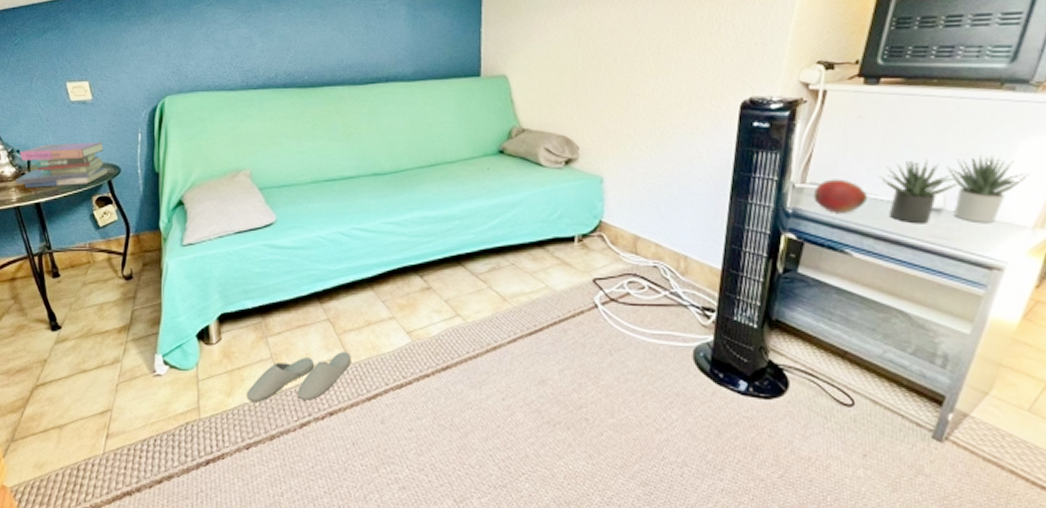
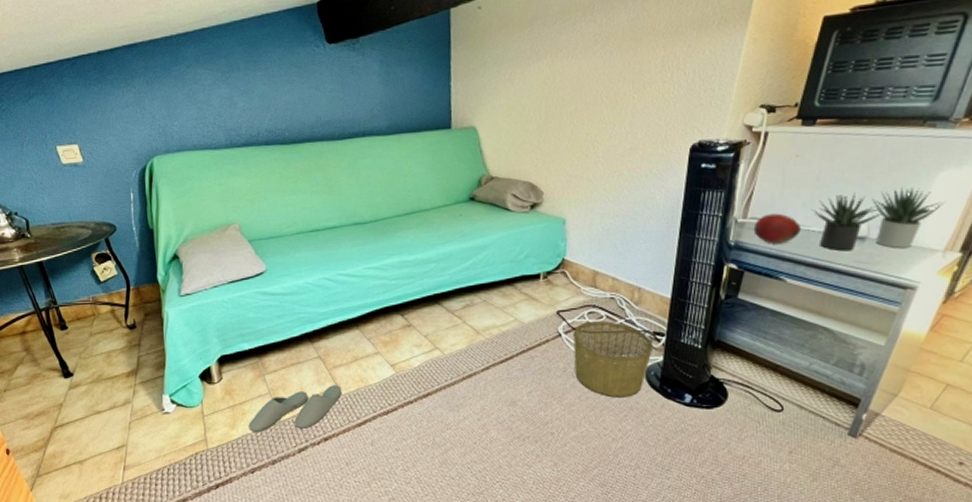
books: present [16,141,108,188] -> none [17,202,105,248]
basket: none [611,291,703,382] -> present [573,320,654,398]

